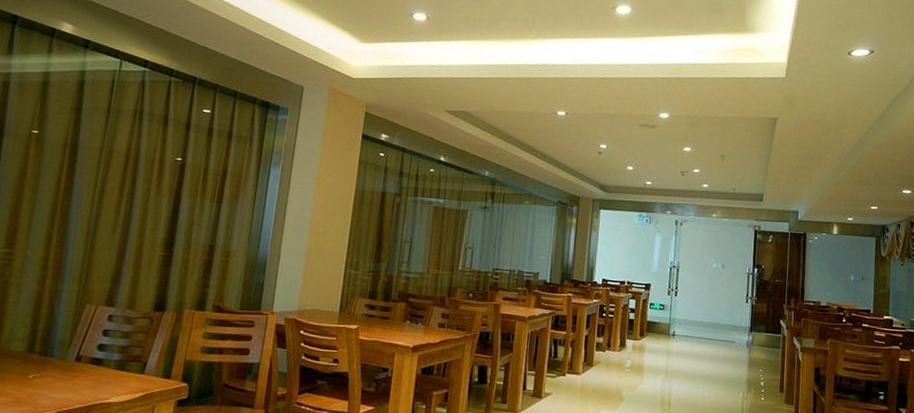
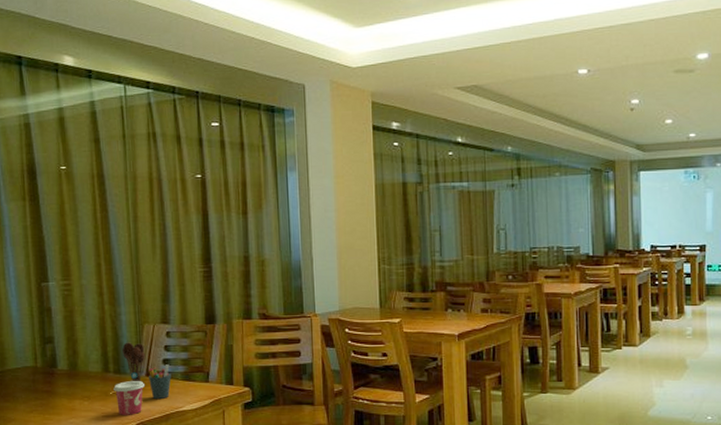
cup: none [34,364,72,403] -> present [114,380,146,415]
utensil holder: none [54,322,81,367] -> present [122,342,145,382]
pen holder: none [76,350,104,389] -> present [148,364,171,400]

